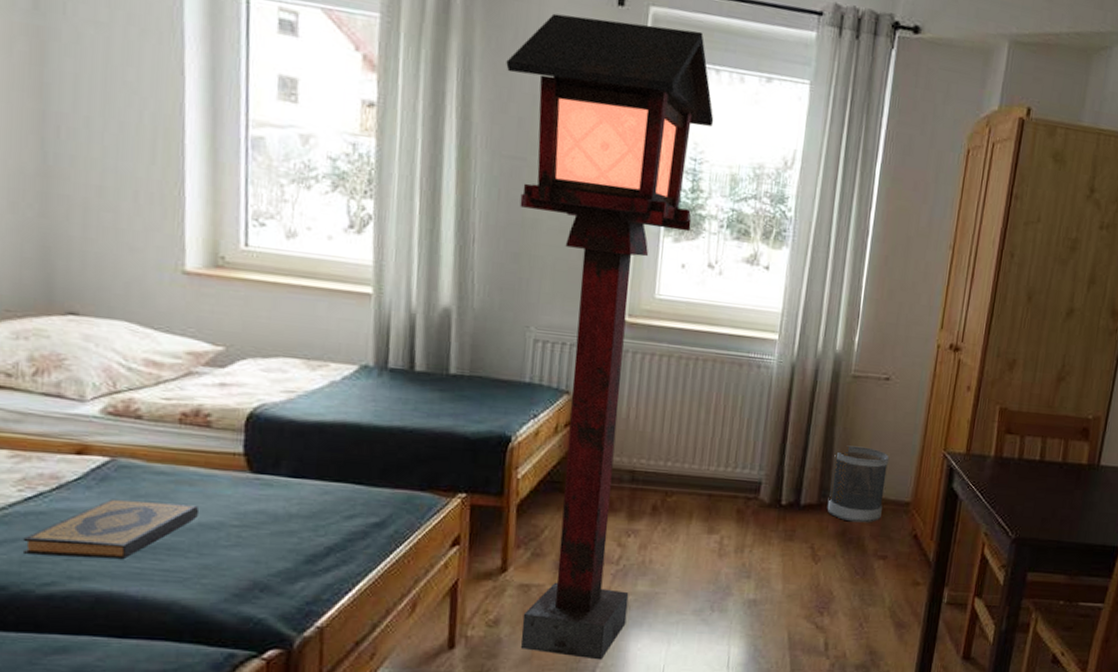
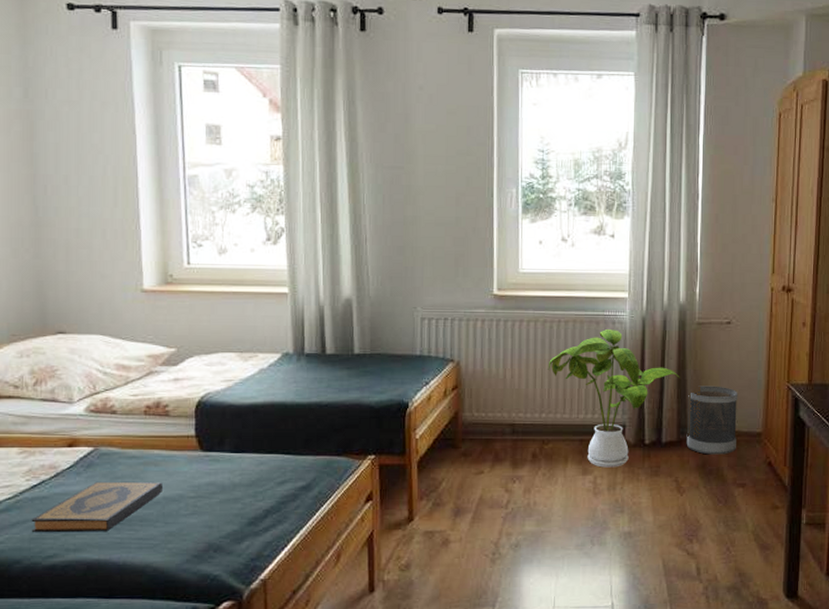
lantern: present [506,13,714,660] -> none [382,44,556,595]
house plant: none [679,373,828,528] -> present [548,330,680,468]

